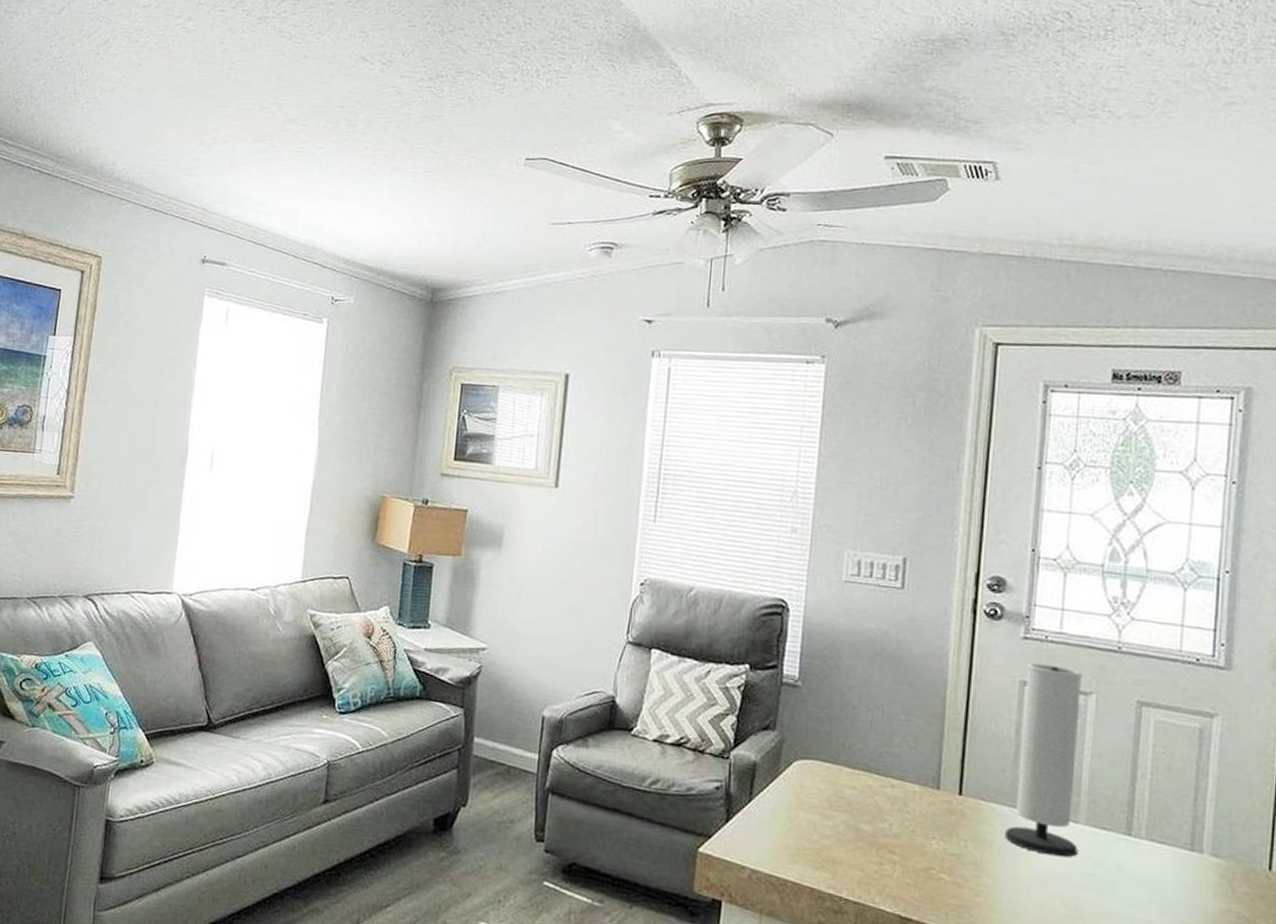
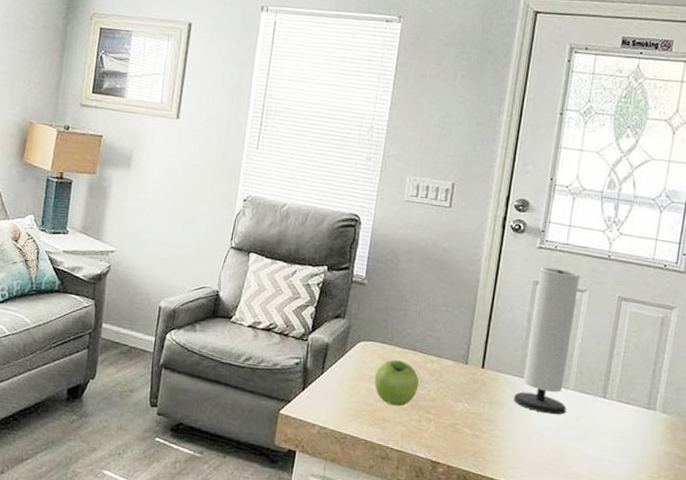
fruit: none [818,783,877,845] -> present [374,359,419,407]

